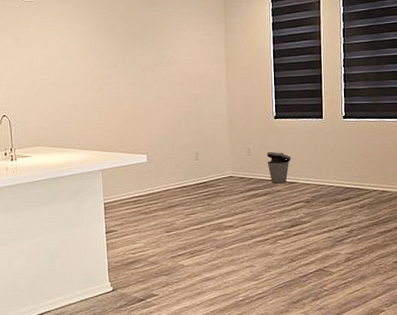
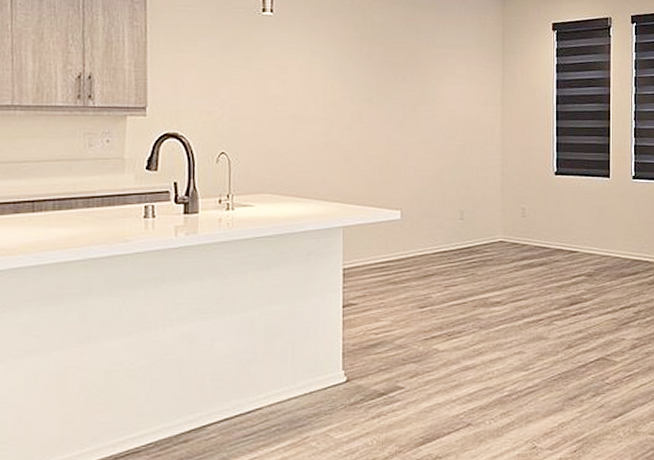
trash can: present [267,151,291,184] -> none [544,213,572,252]

